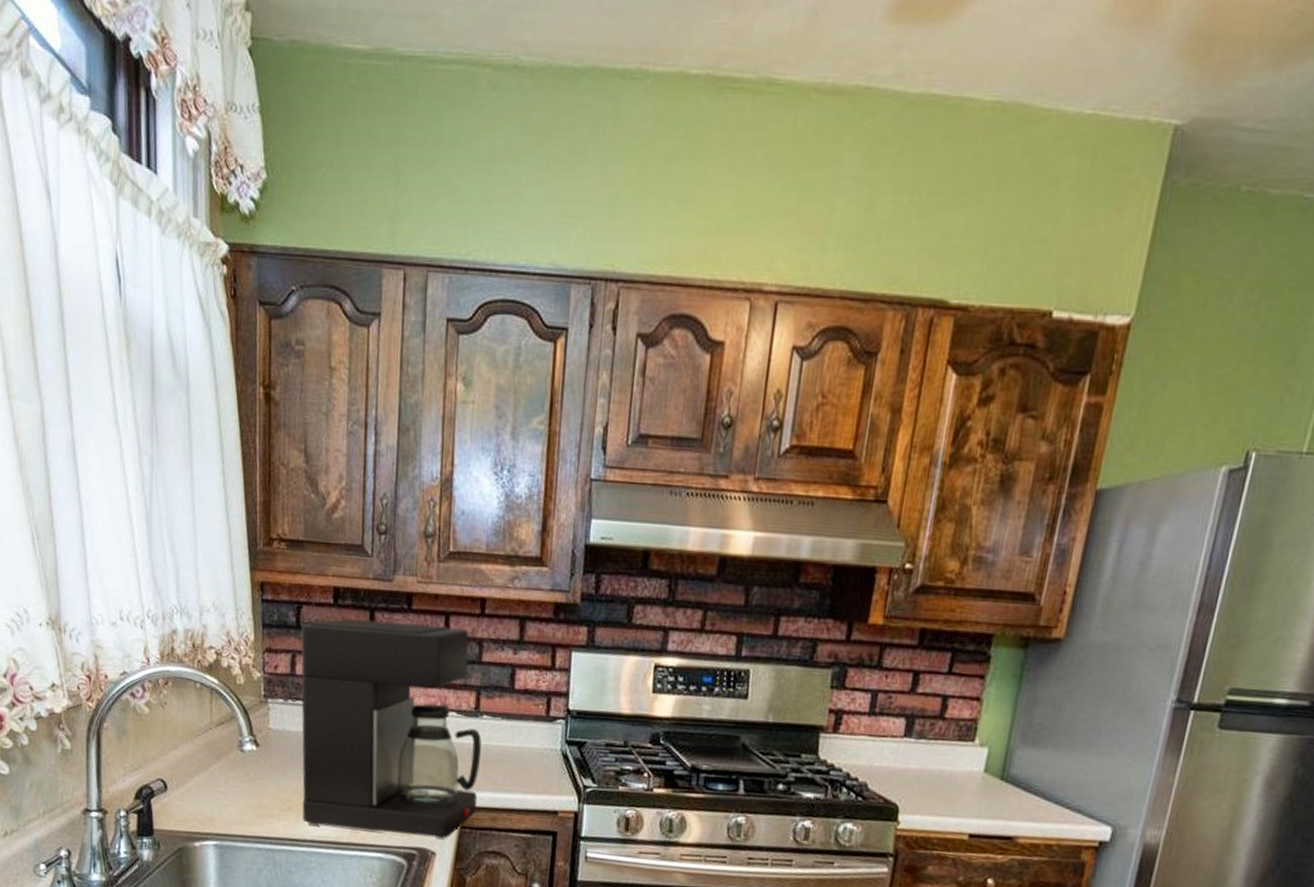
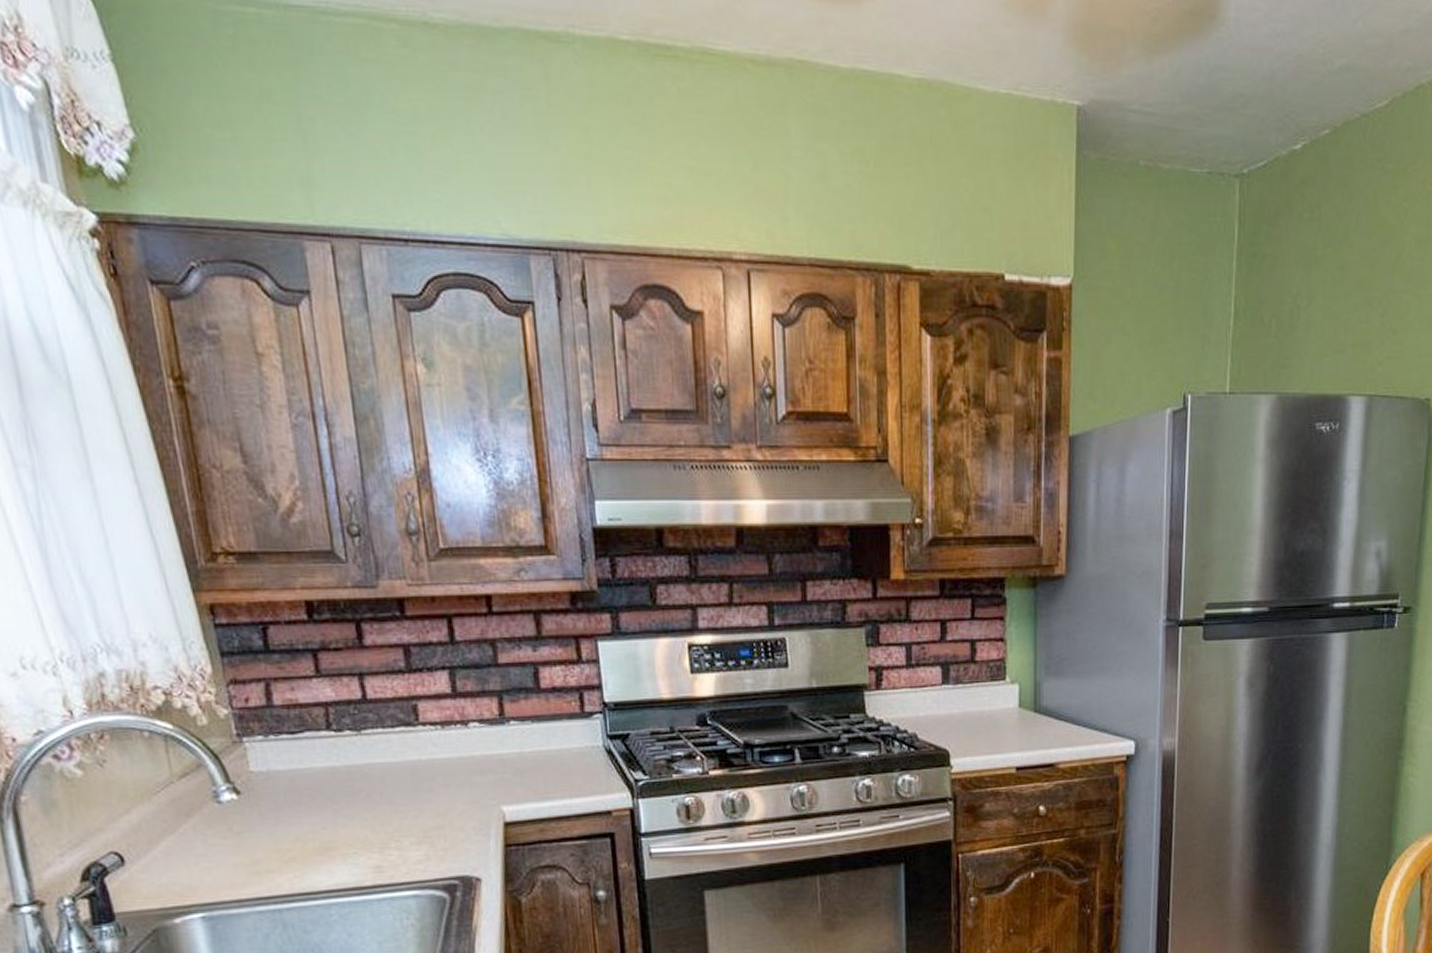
coffee maker: present [301,618,482,838] -> none [272,629,521,872]

